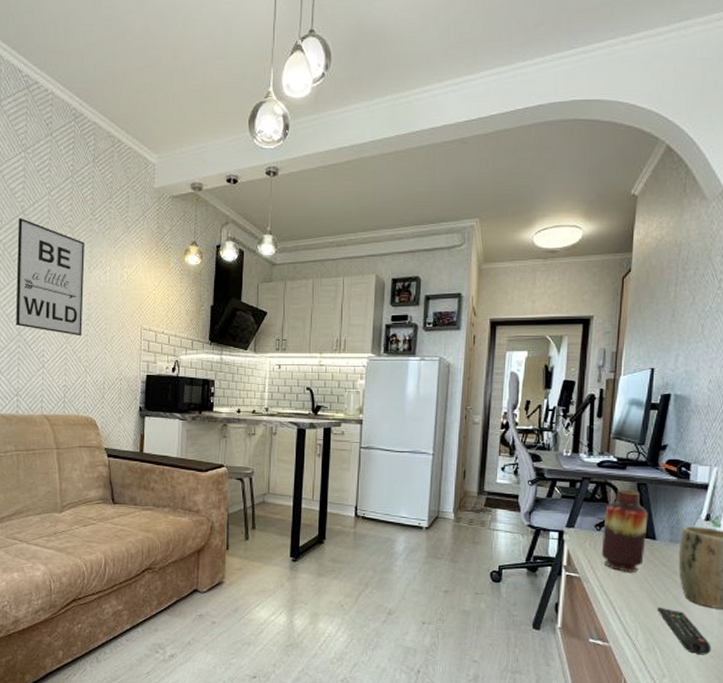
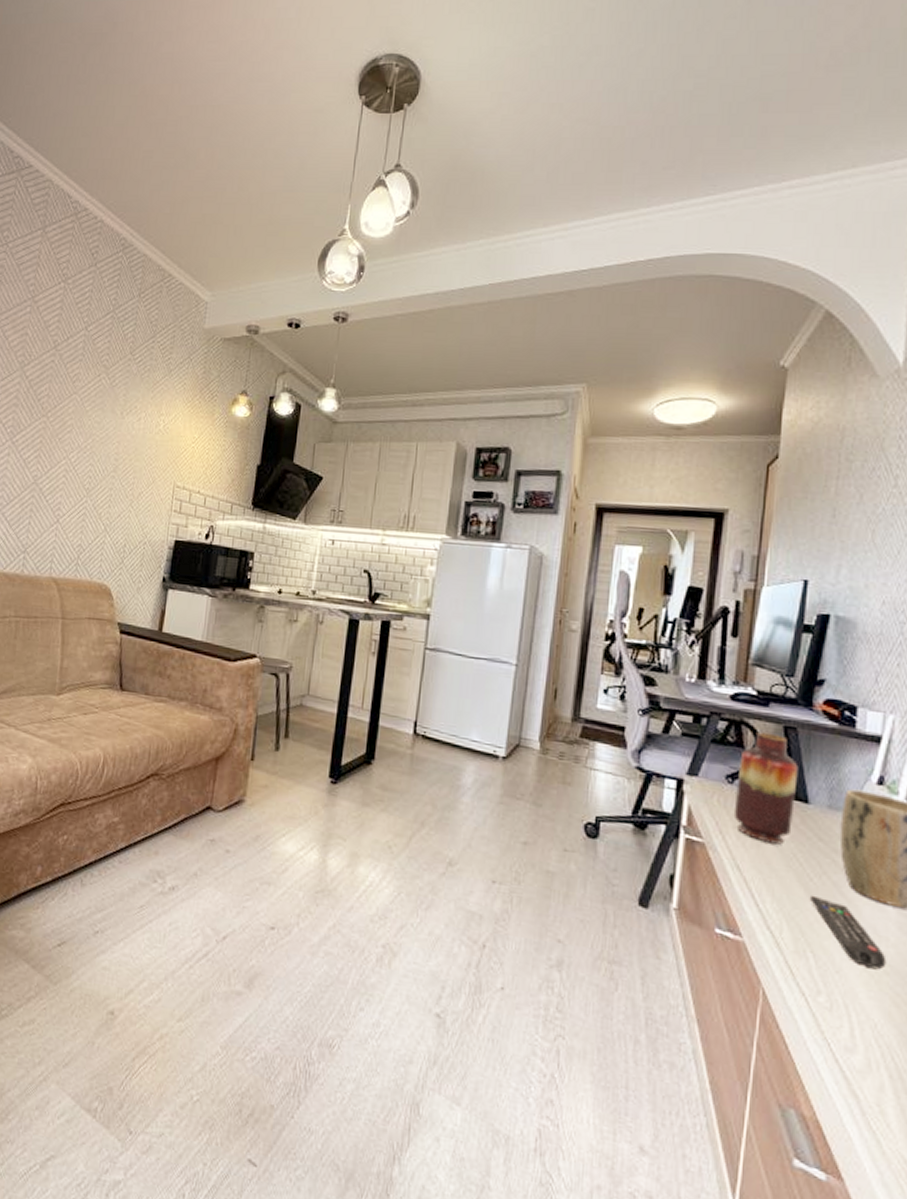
wall art: present [16,218,85,337] -> none [32,353,120,490]

